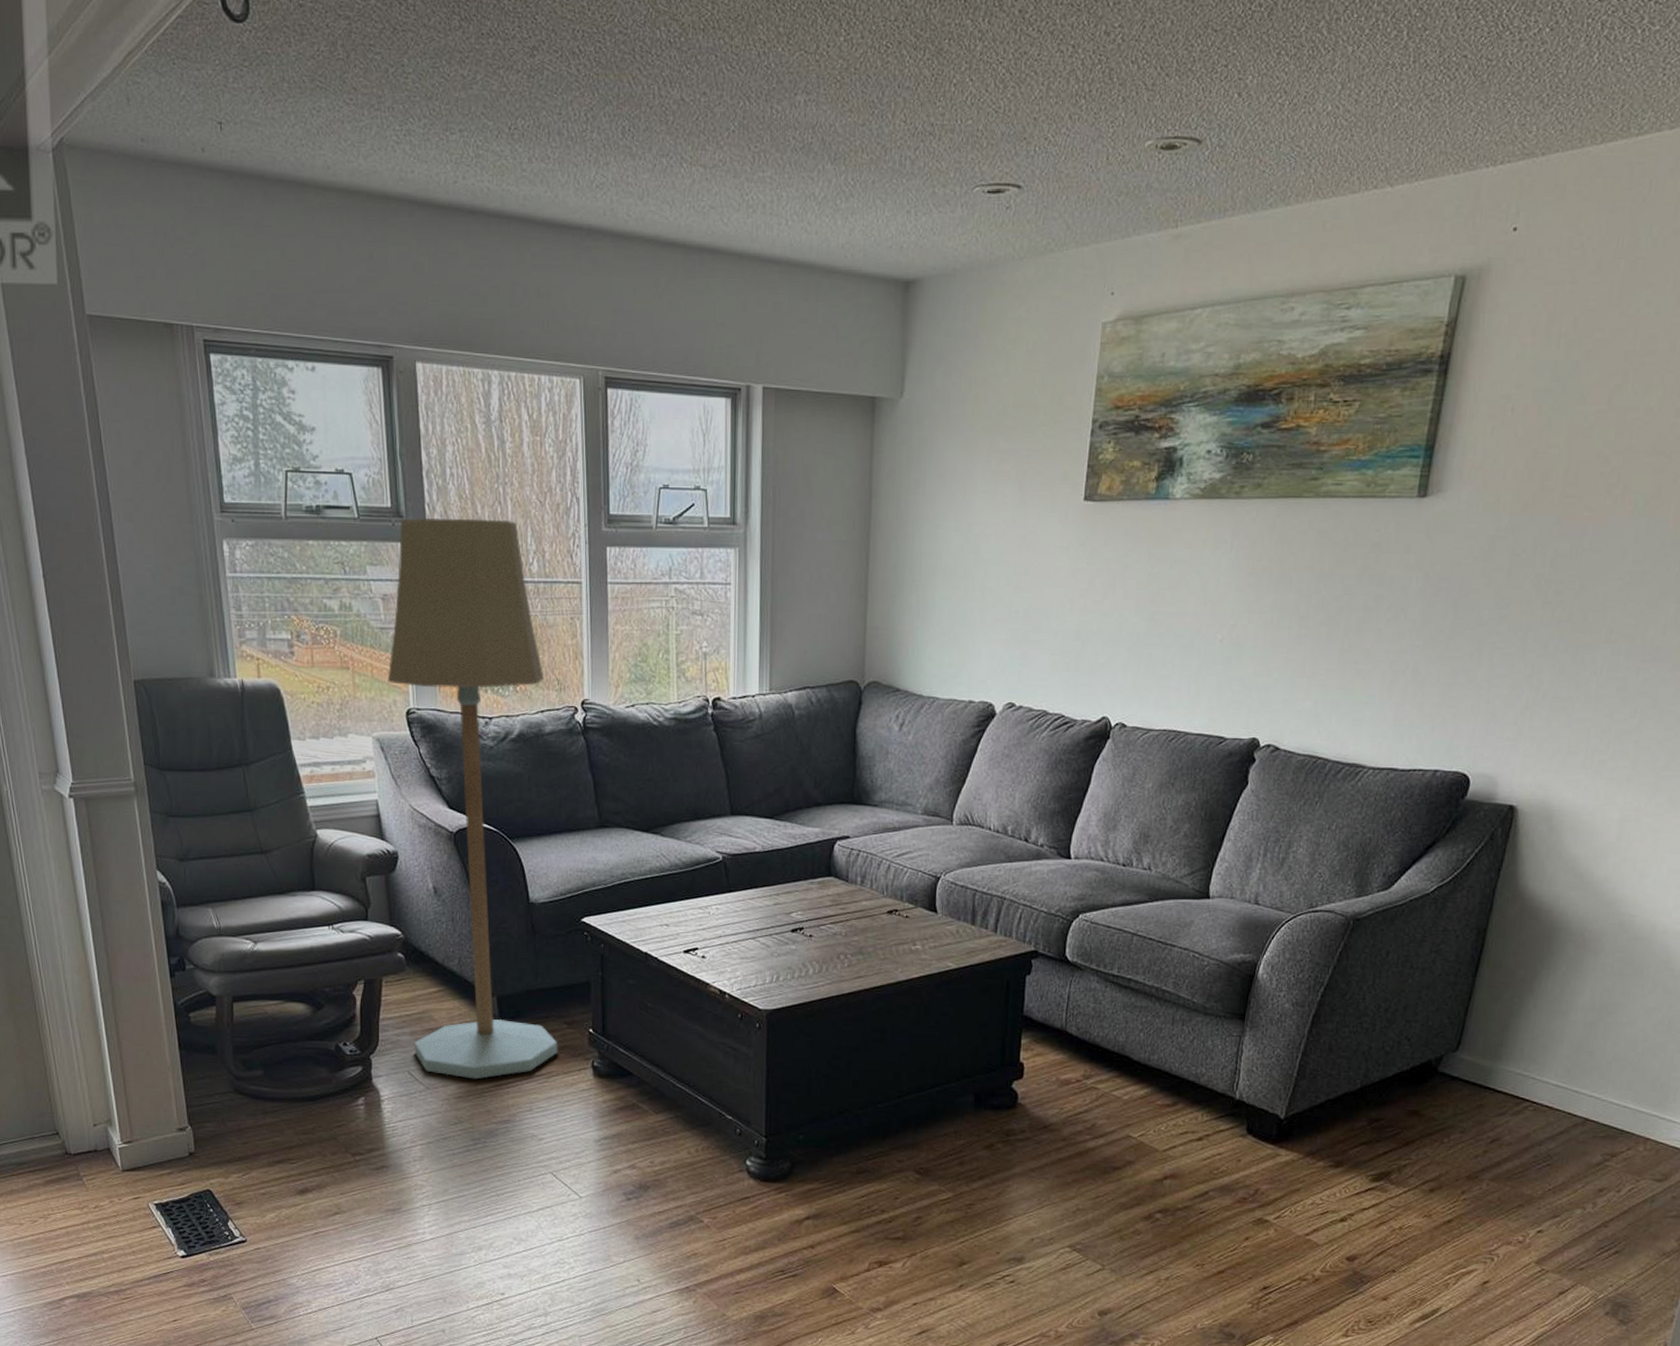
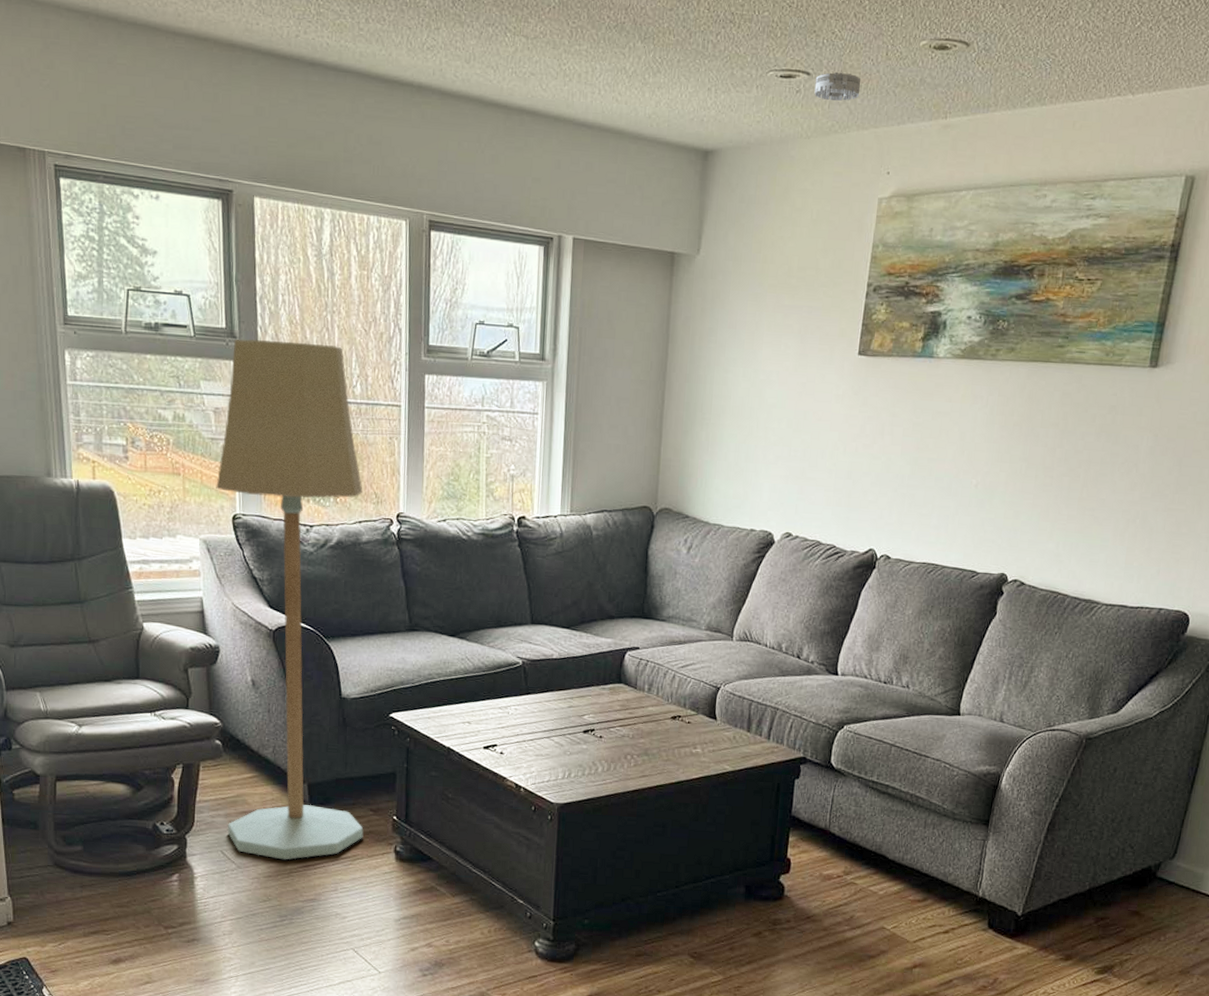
smoke detector: none [1026,182,1079,216] -> present [814,71,861,101]

